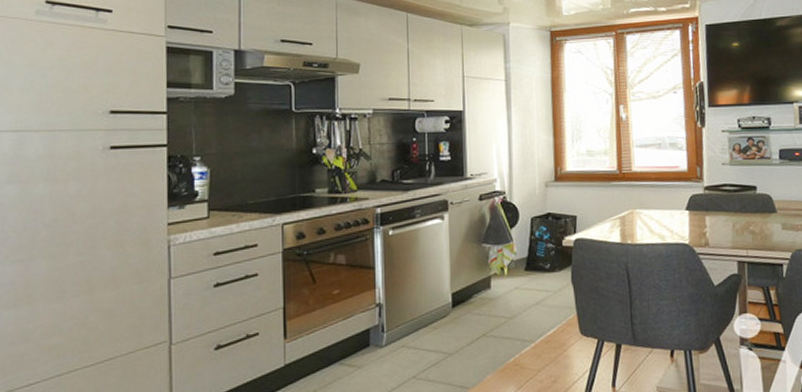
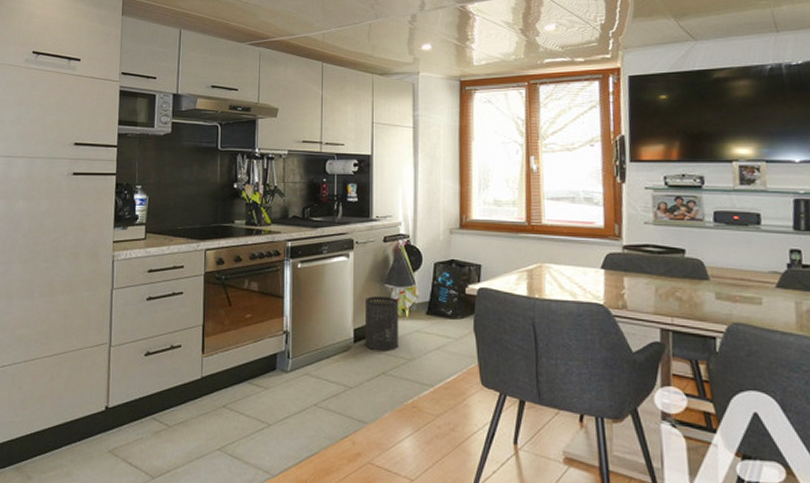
trash can: none [462,256,499,313] -> present [364,296,399,352]

